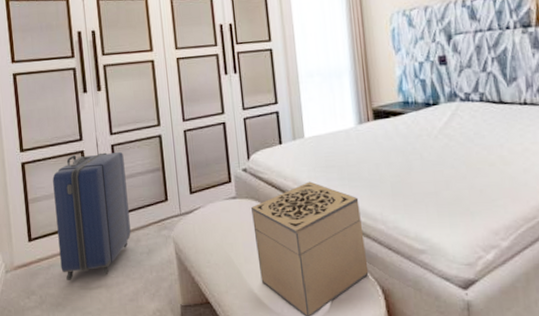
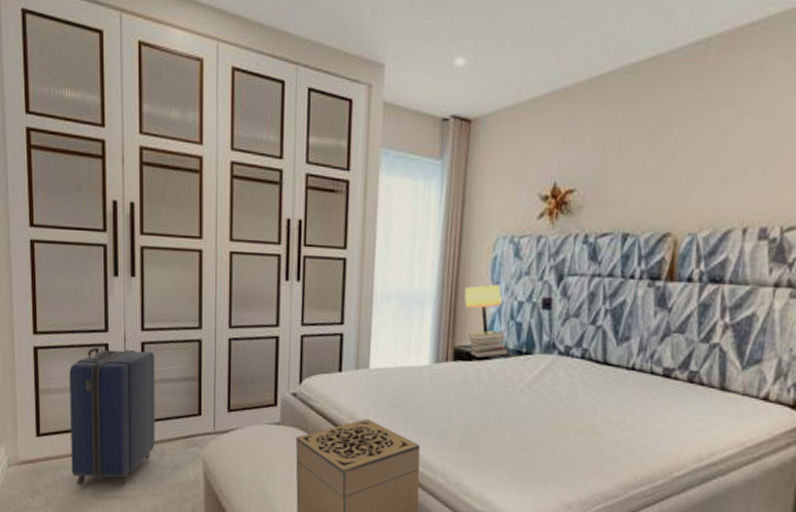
table lamp: none [373,51,405,93] -> present [465,284,502,333]
books: none [383,88,418,114] -> present [468,329,508,358]

